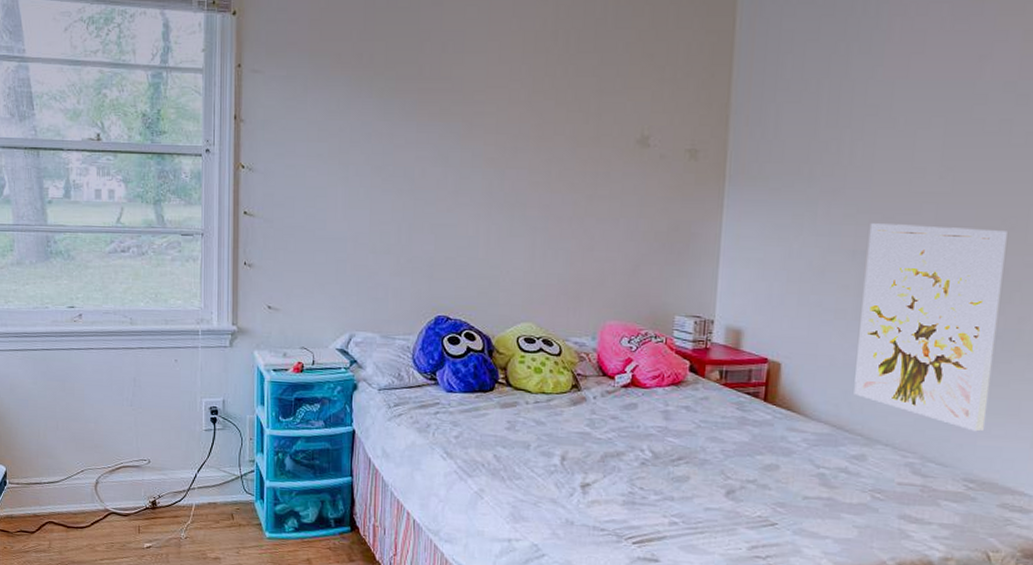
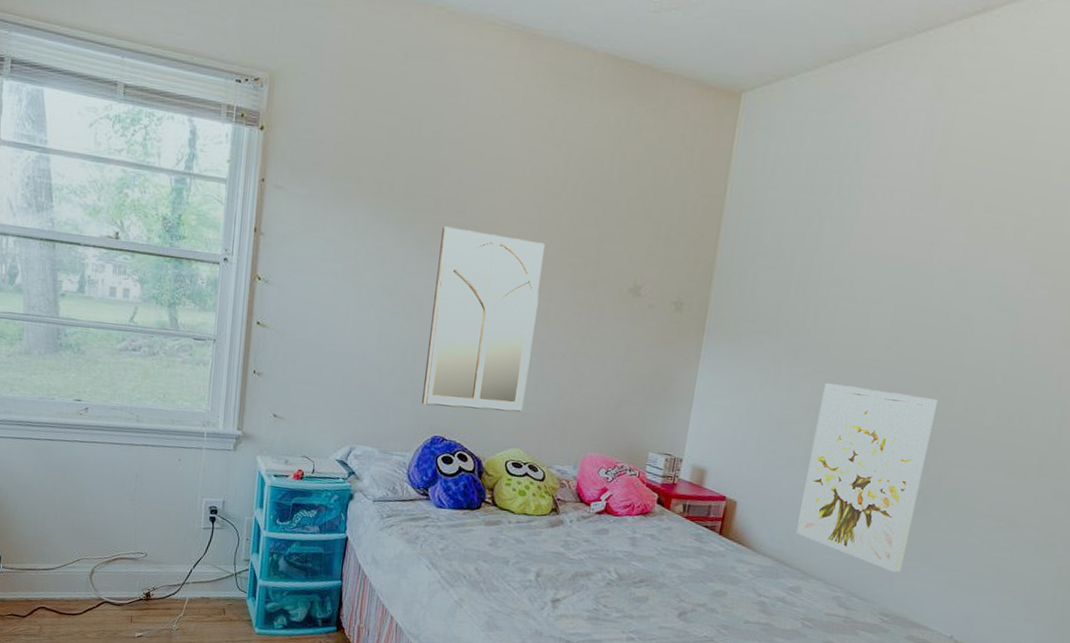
home mirror: none [421,93,540,284] -> present [421,226,546,413]

